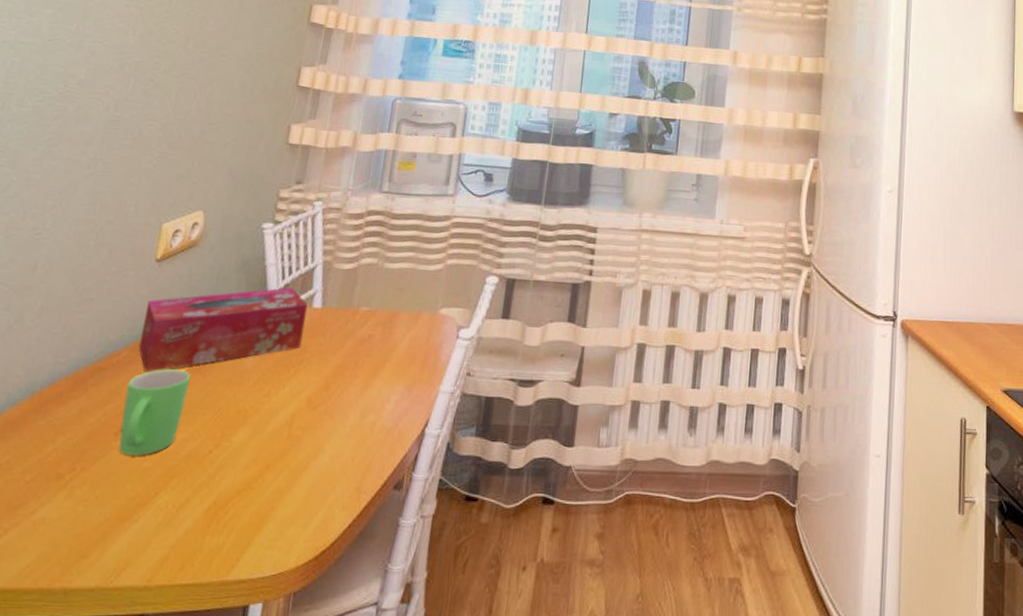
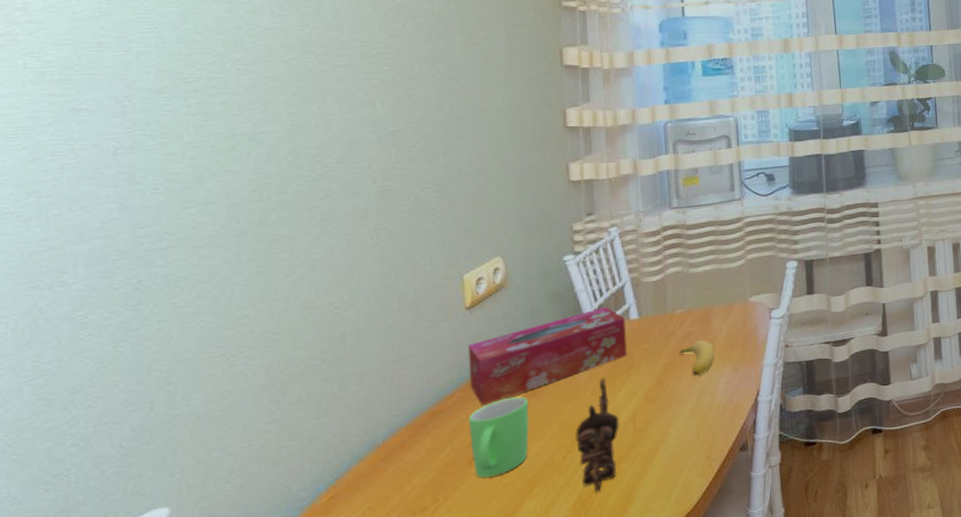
teapot: none [221,368,276,502] -> present [575,378,620,493]
banana: none [354,346,392,388] -> present [679,339,715,376]

